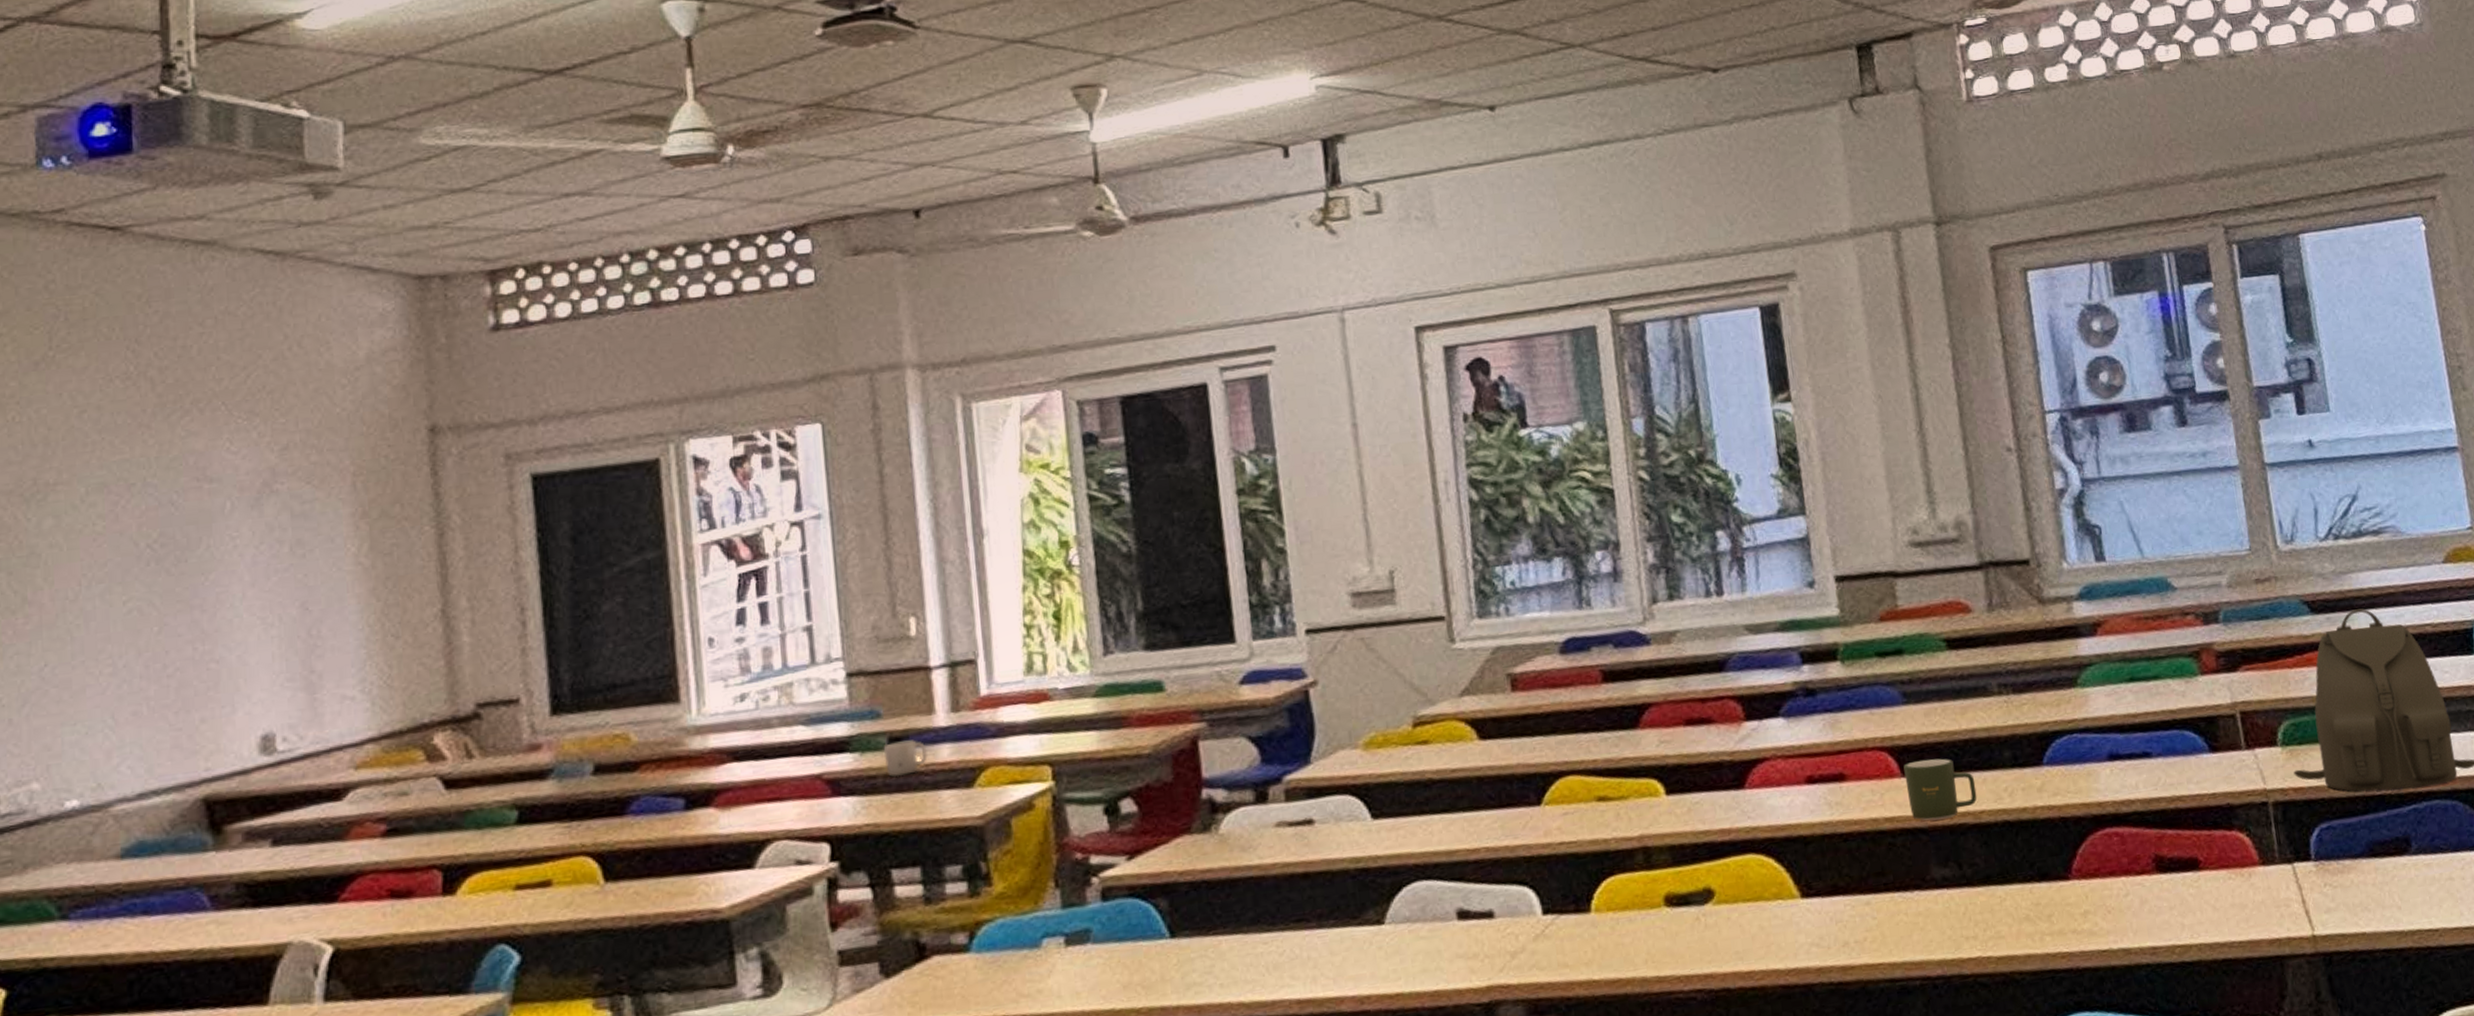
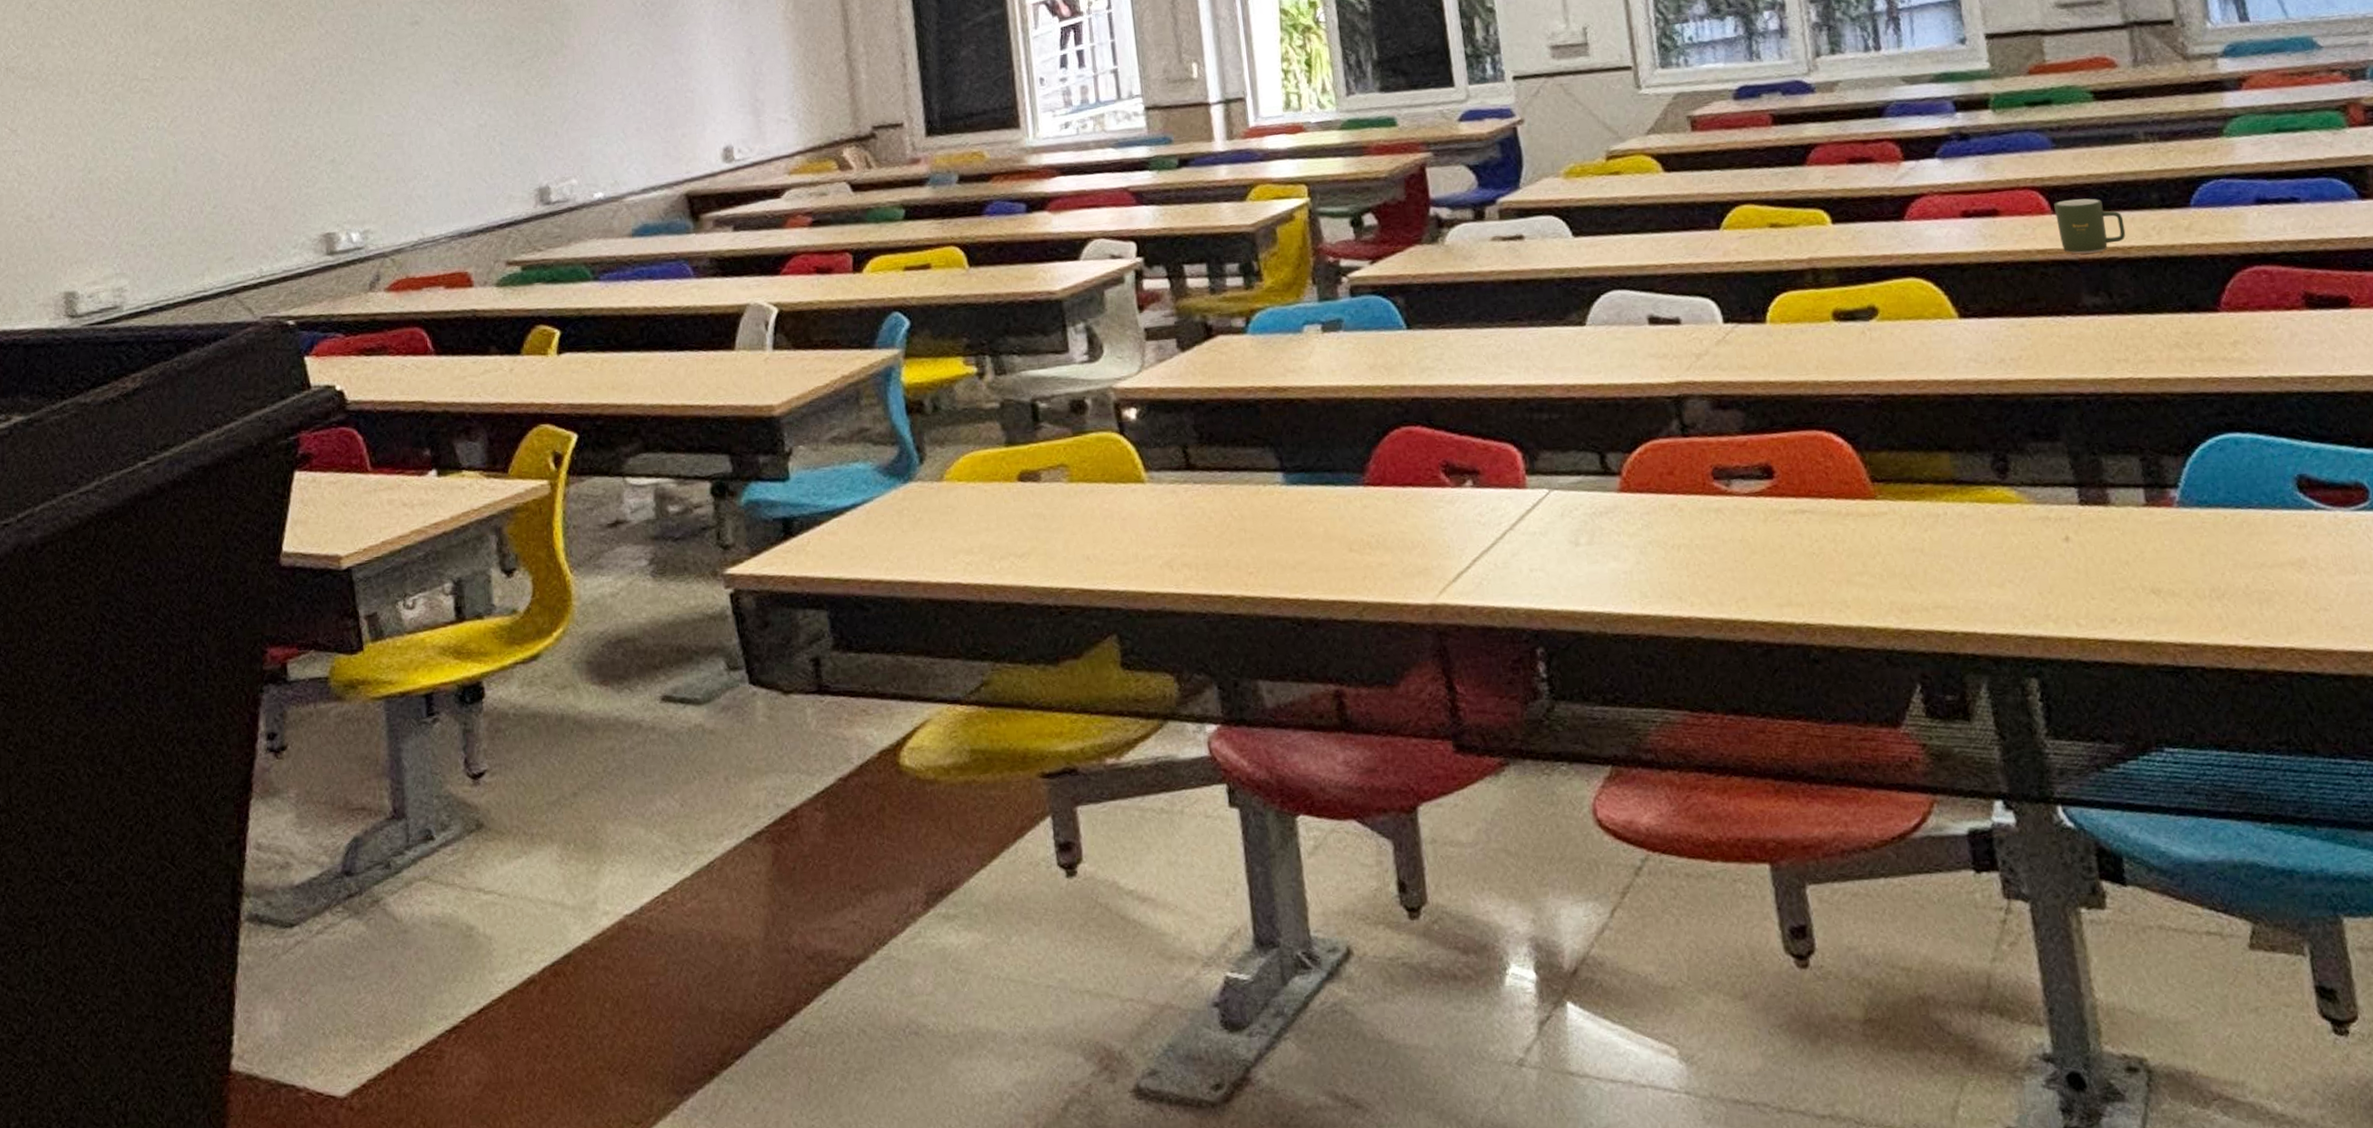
mug: present [884,740,927,777] -> none [1175,161,1209,191]

